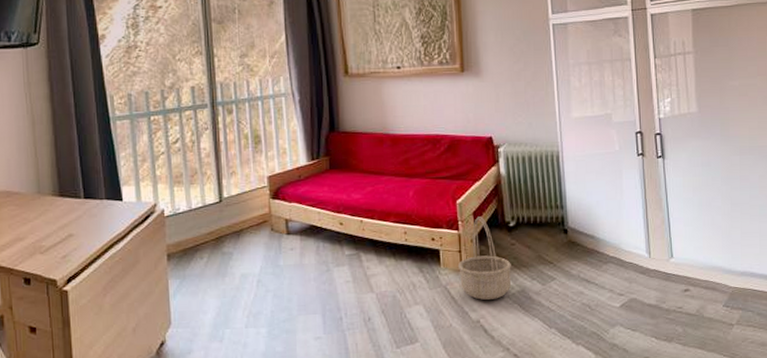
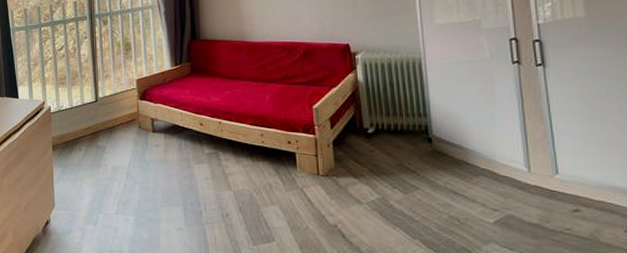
basket: present [457,216,511,300] -> none [314,122,370,205]

